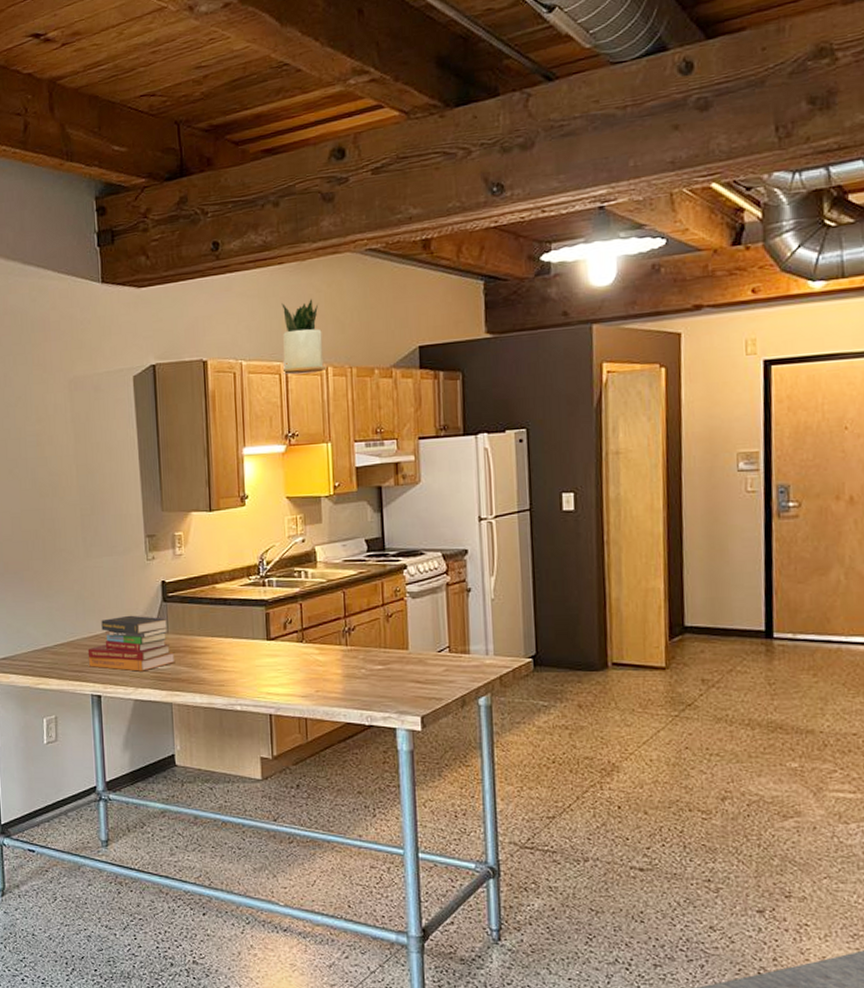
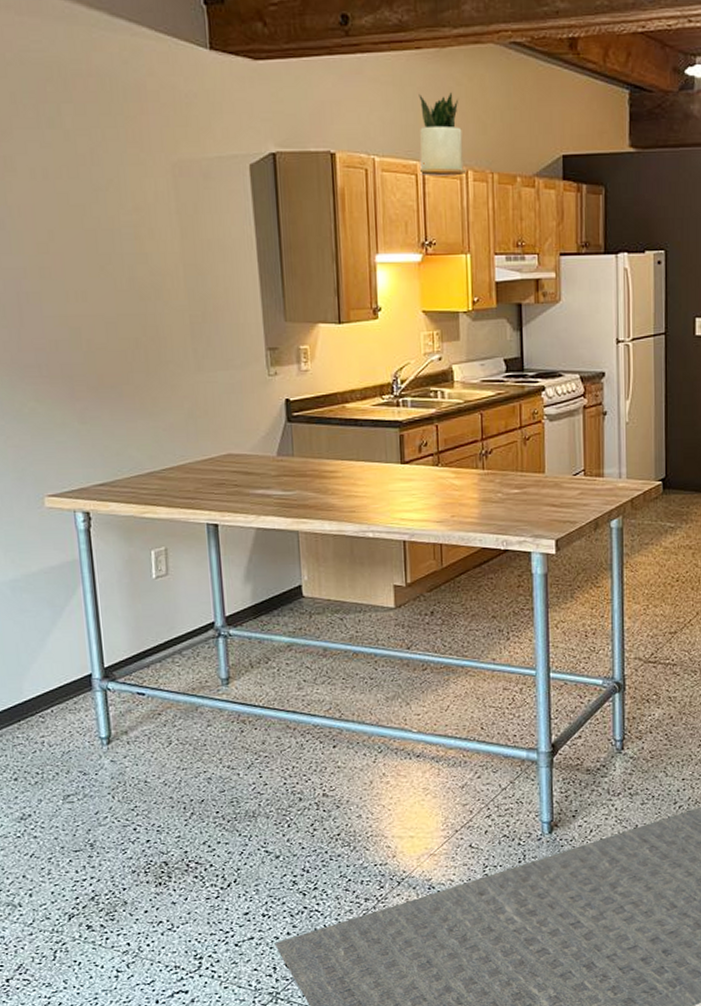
books: present [87,615,176,672] -> none [201,436,302,498]

